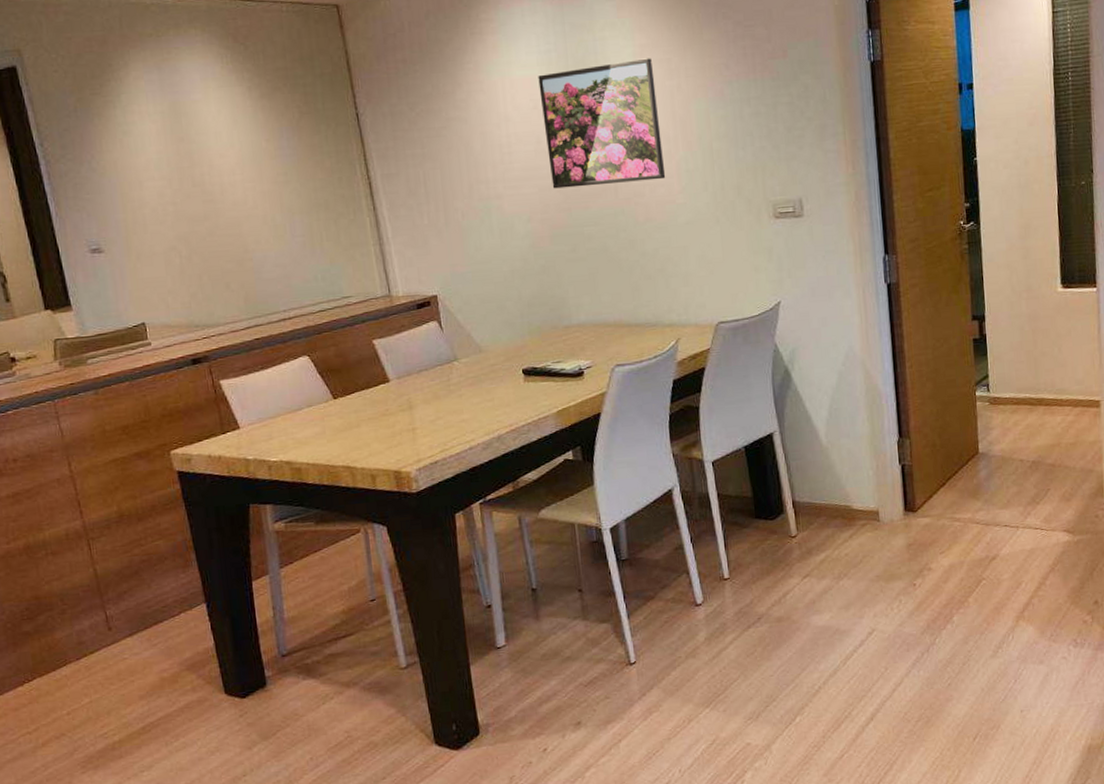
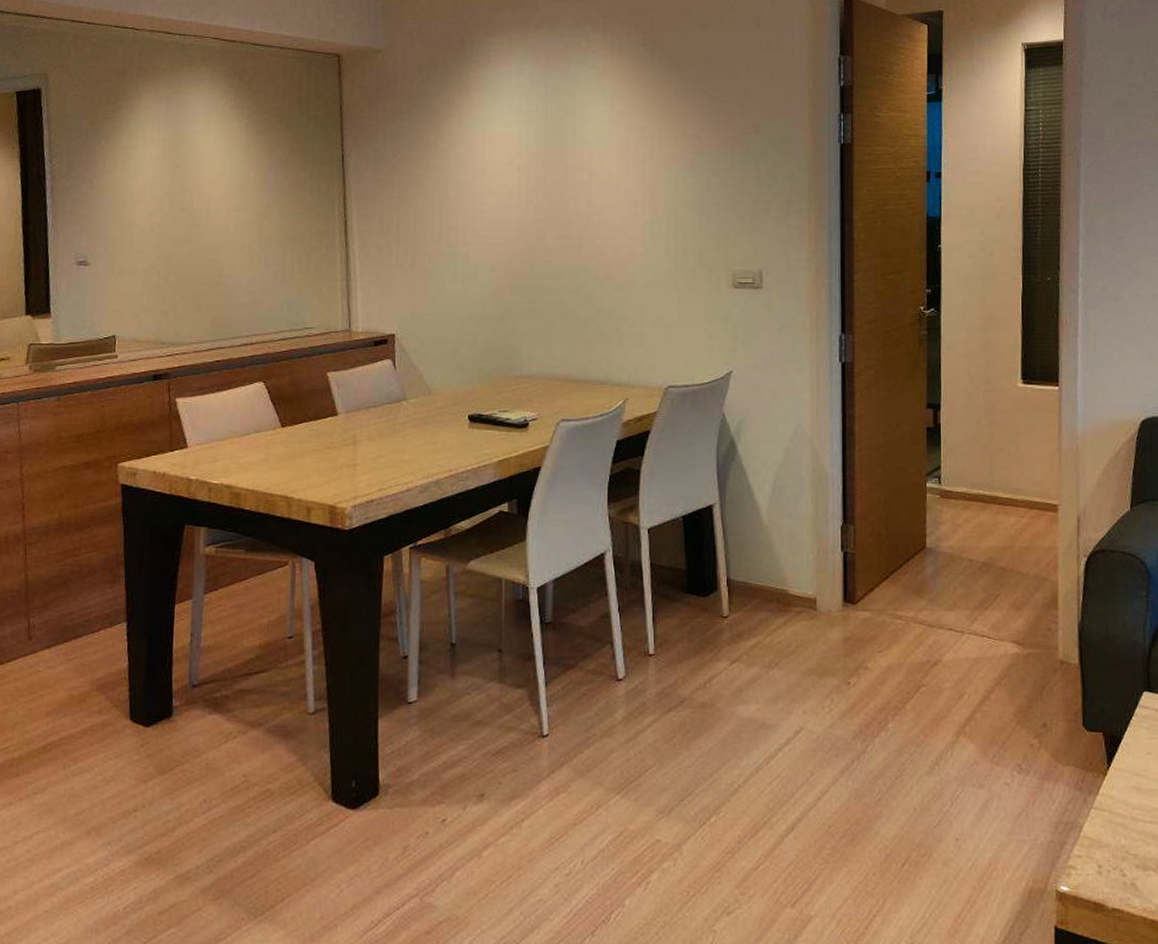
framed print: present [538,58,666,189] -> none [517,124,630,241]

